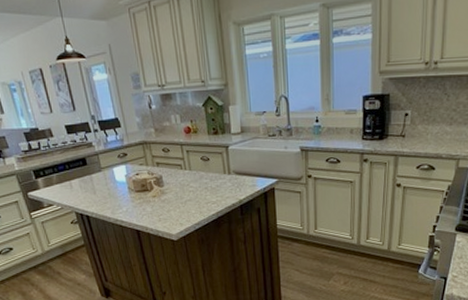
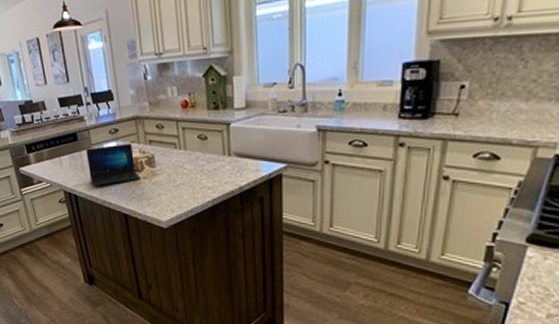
laptop: none [96,166,150,206] -> present [86,144,141,186]

